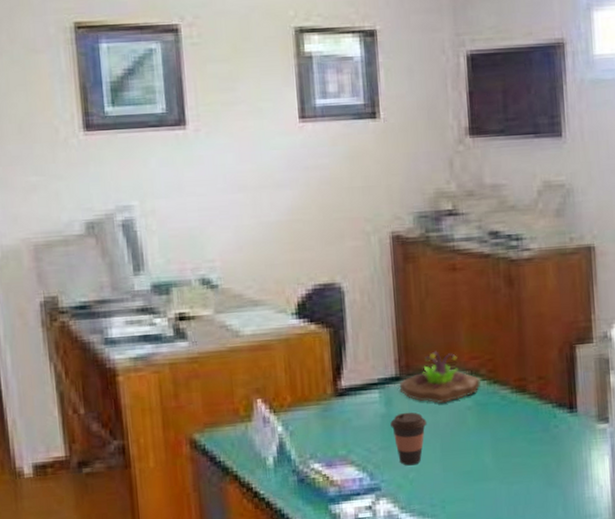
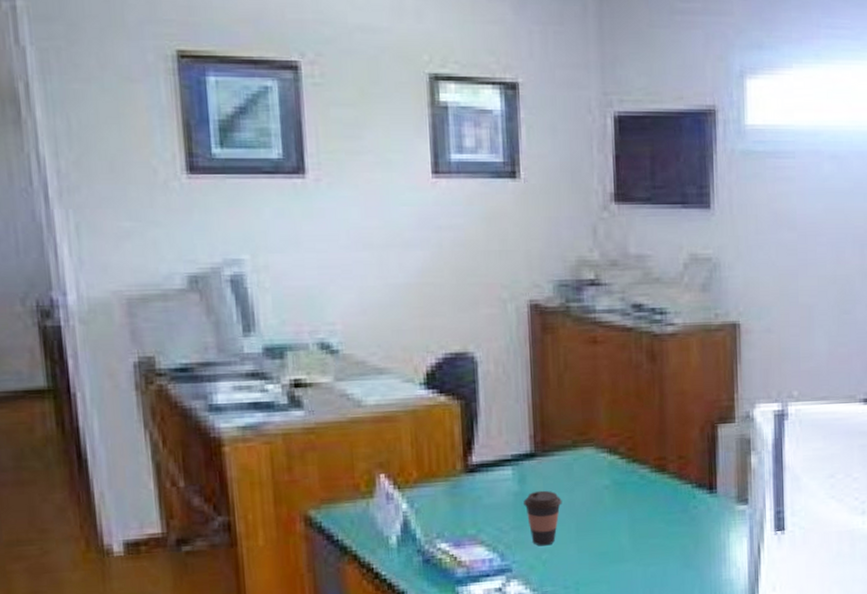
succulent planter: present [399,351,481,403] -> none [534,427,619,482]

